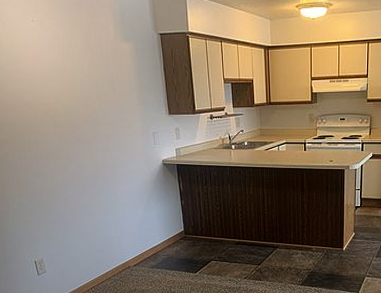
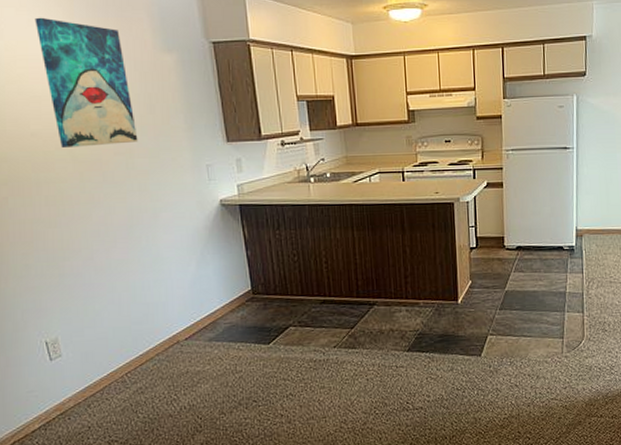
wall art: none [27,12,102,115] -> present [34,17,138,147]

